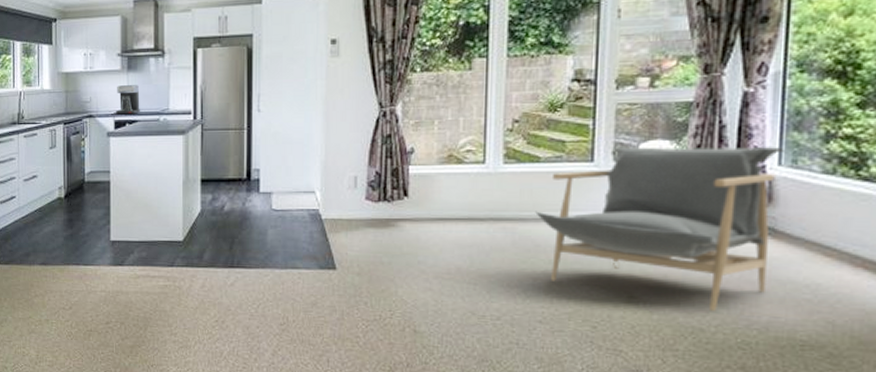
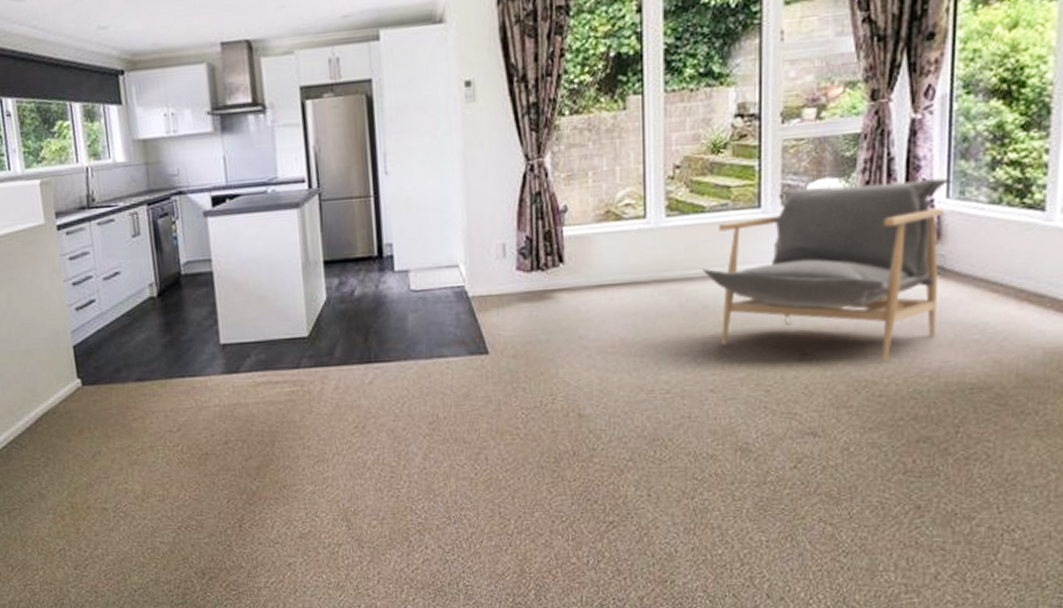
coffee maker: present [116,85,140,115] -> none [210,150,242,189]

